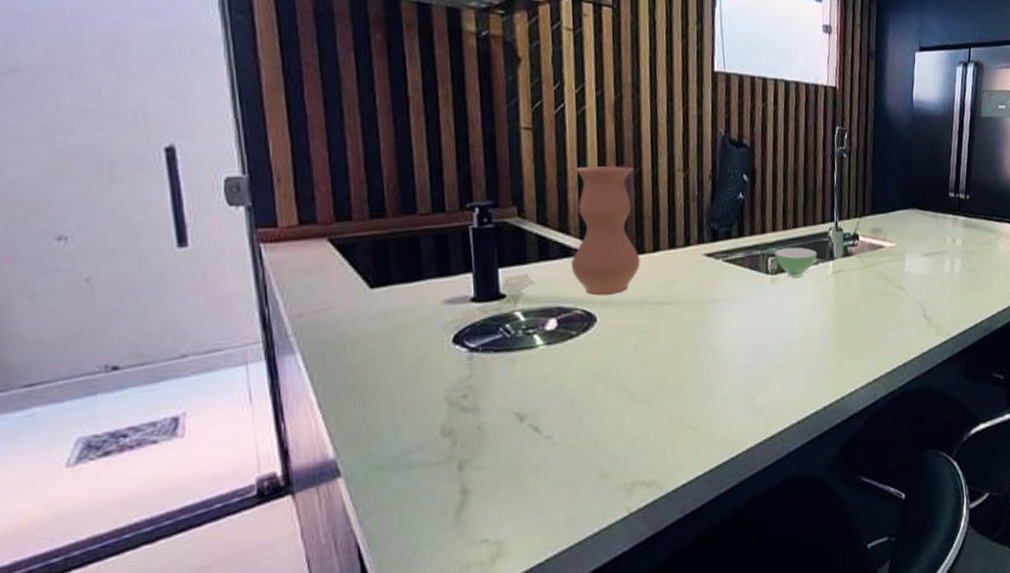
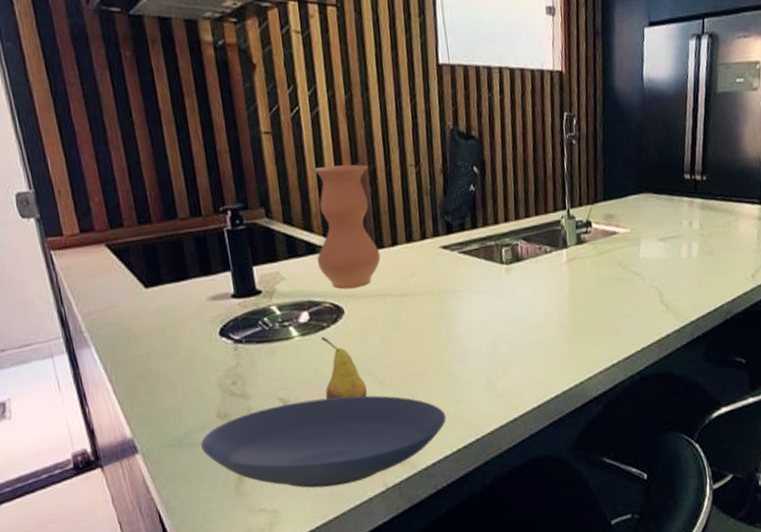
bowl: none [419,410,700,515] -> present [201,395,447,488]
fruit: none [569,346,615,415] -> present [321,337,367,399]
bowl: present [773,247,818,278] -> none [507,236,551,267]

